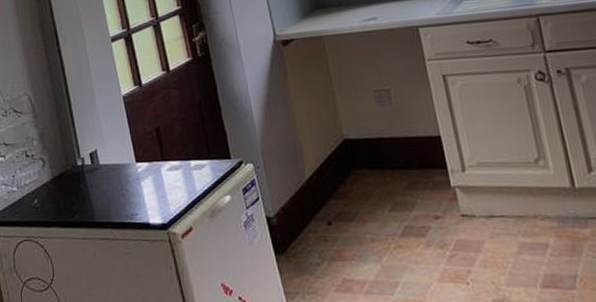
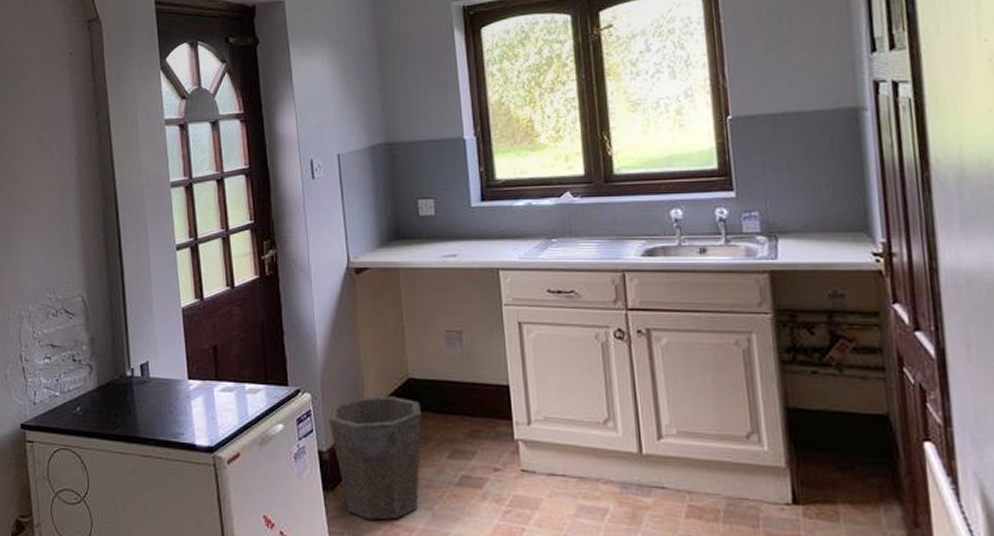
waste bin: none [272,158,367,278] -> present [329,396,422,520]

